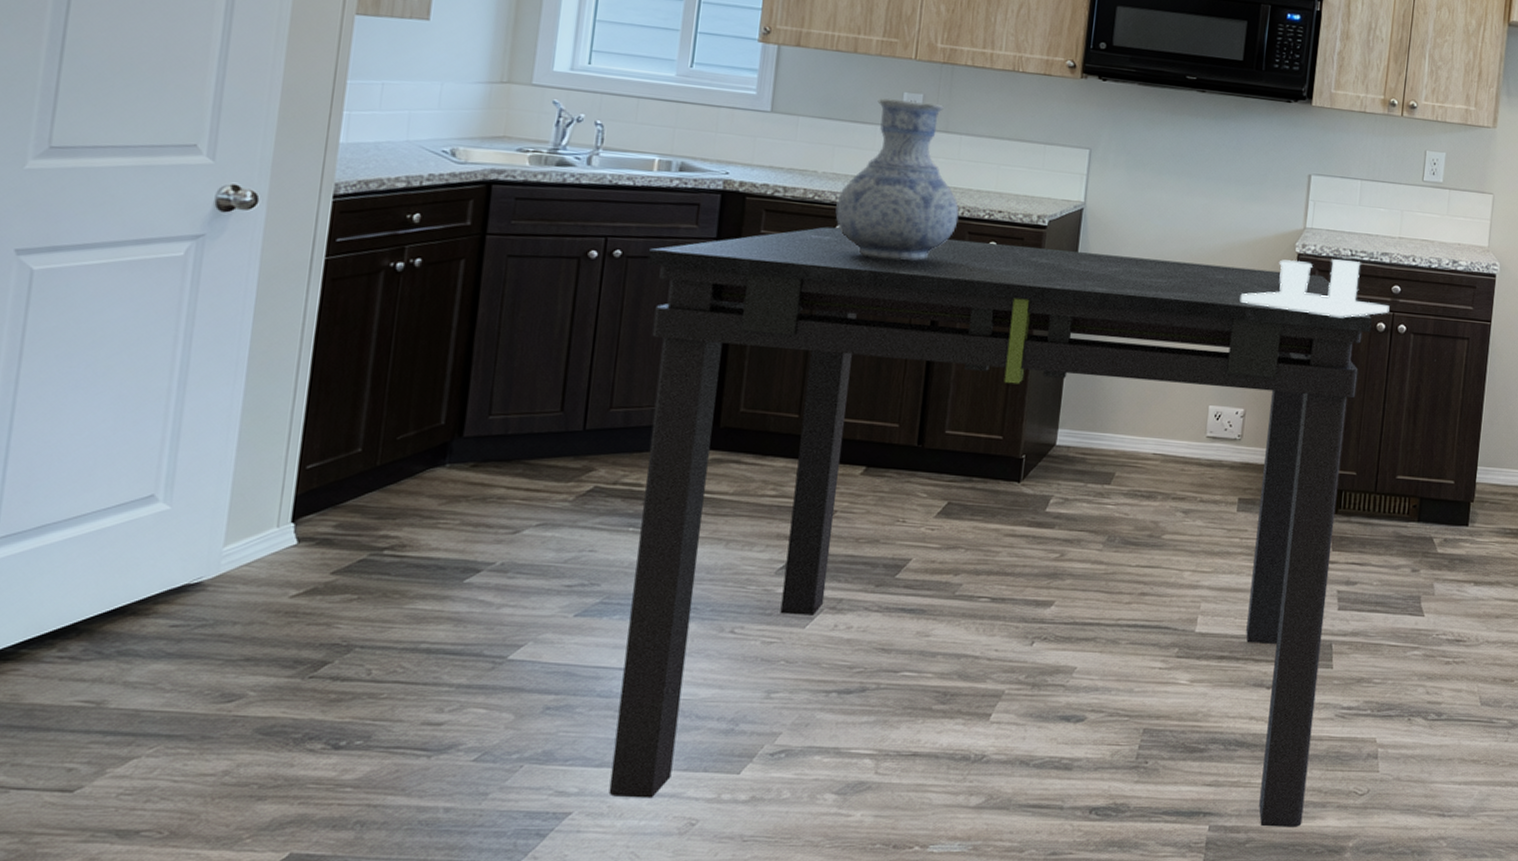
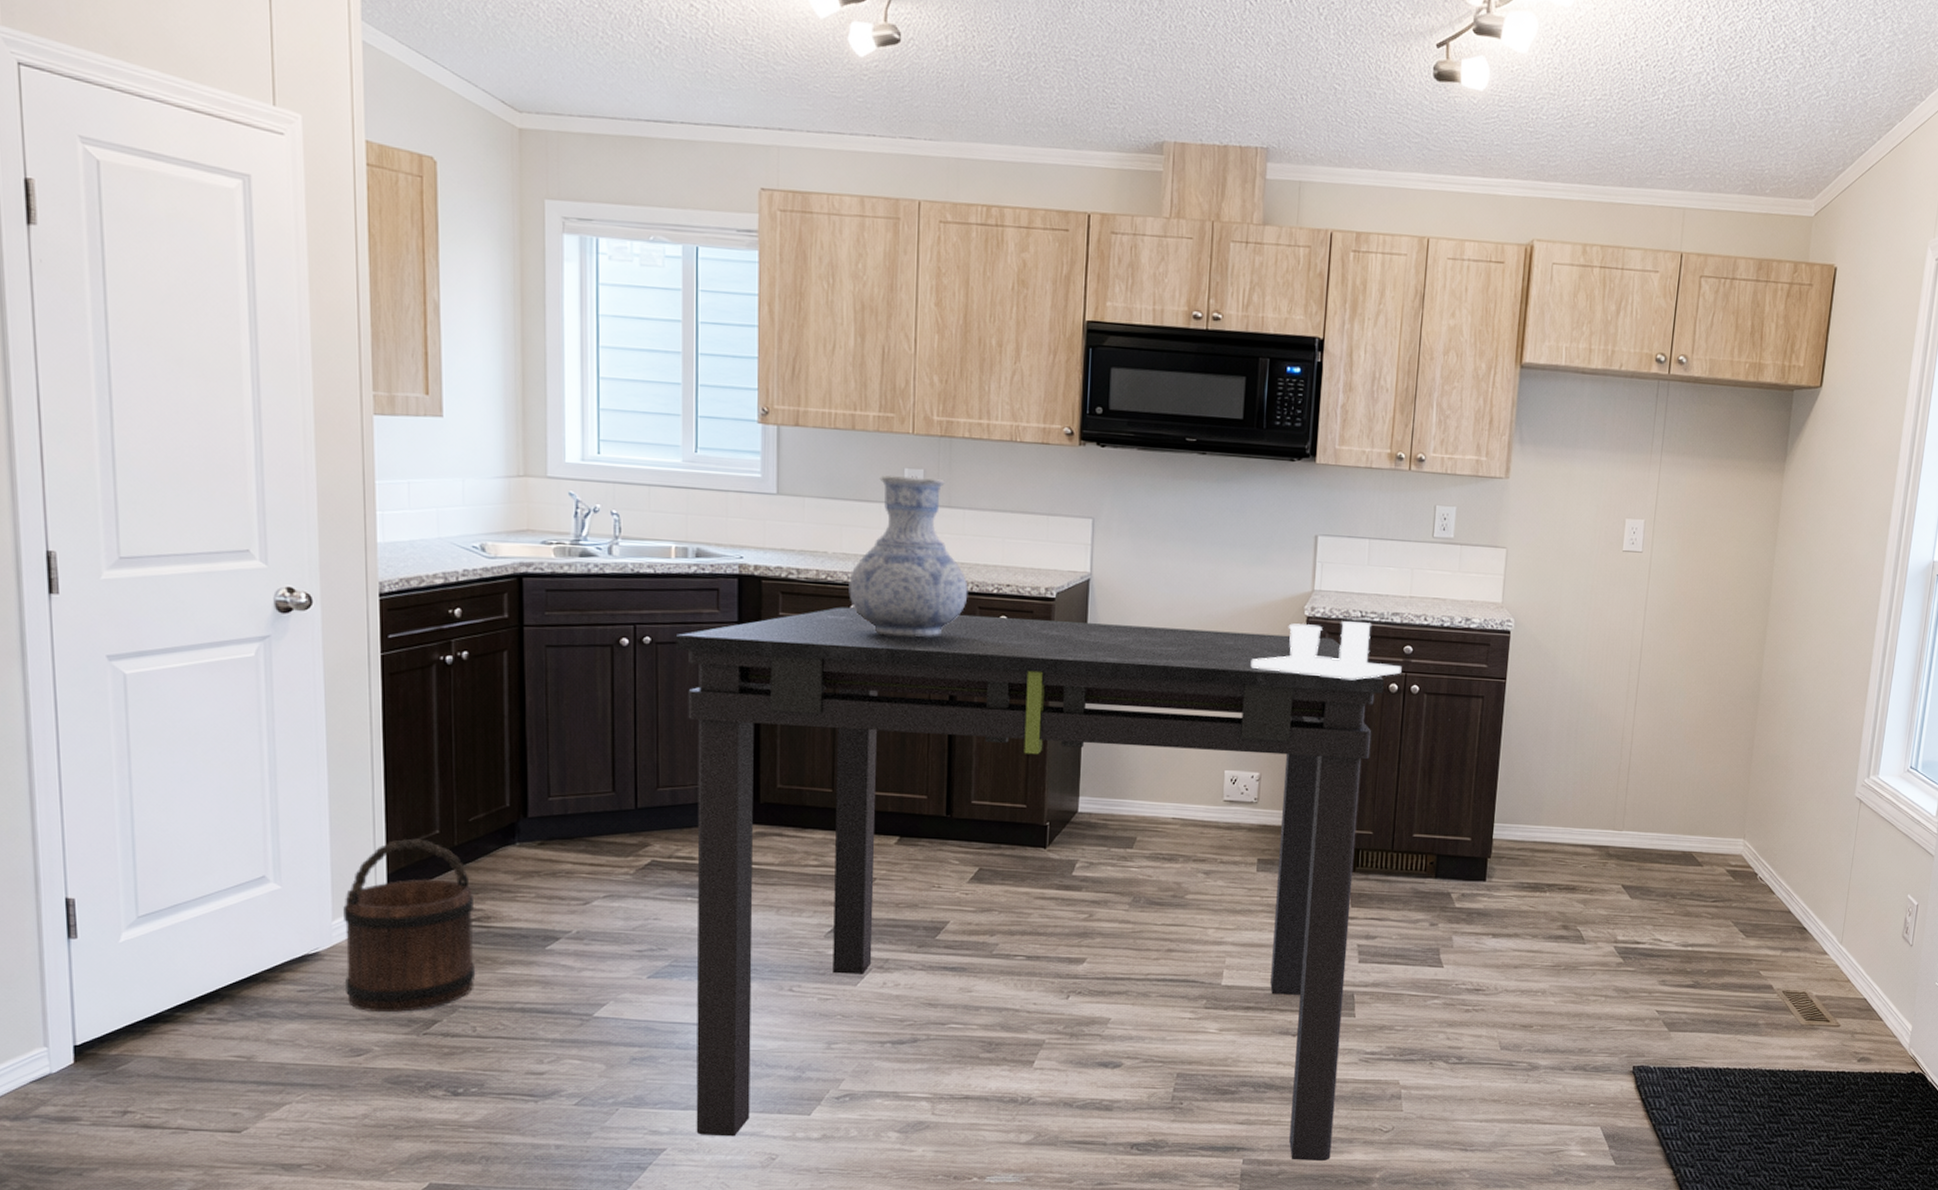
bucket: none [225,457,390,652] -> present [343,838,474,1013]

